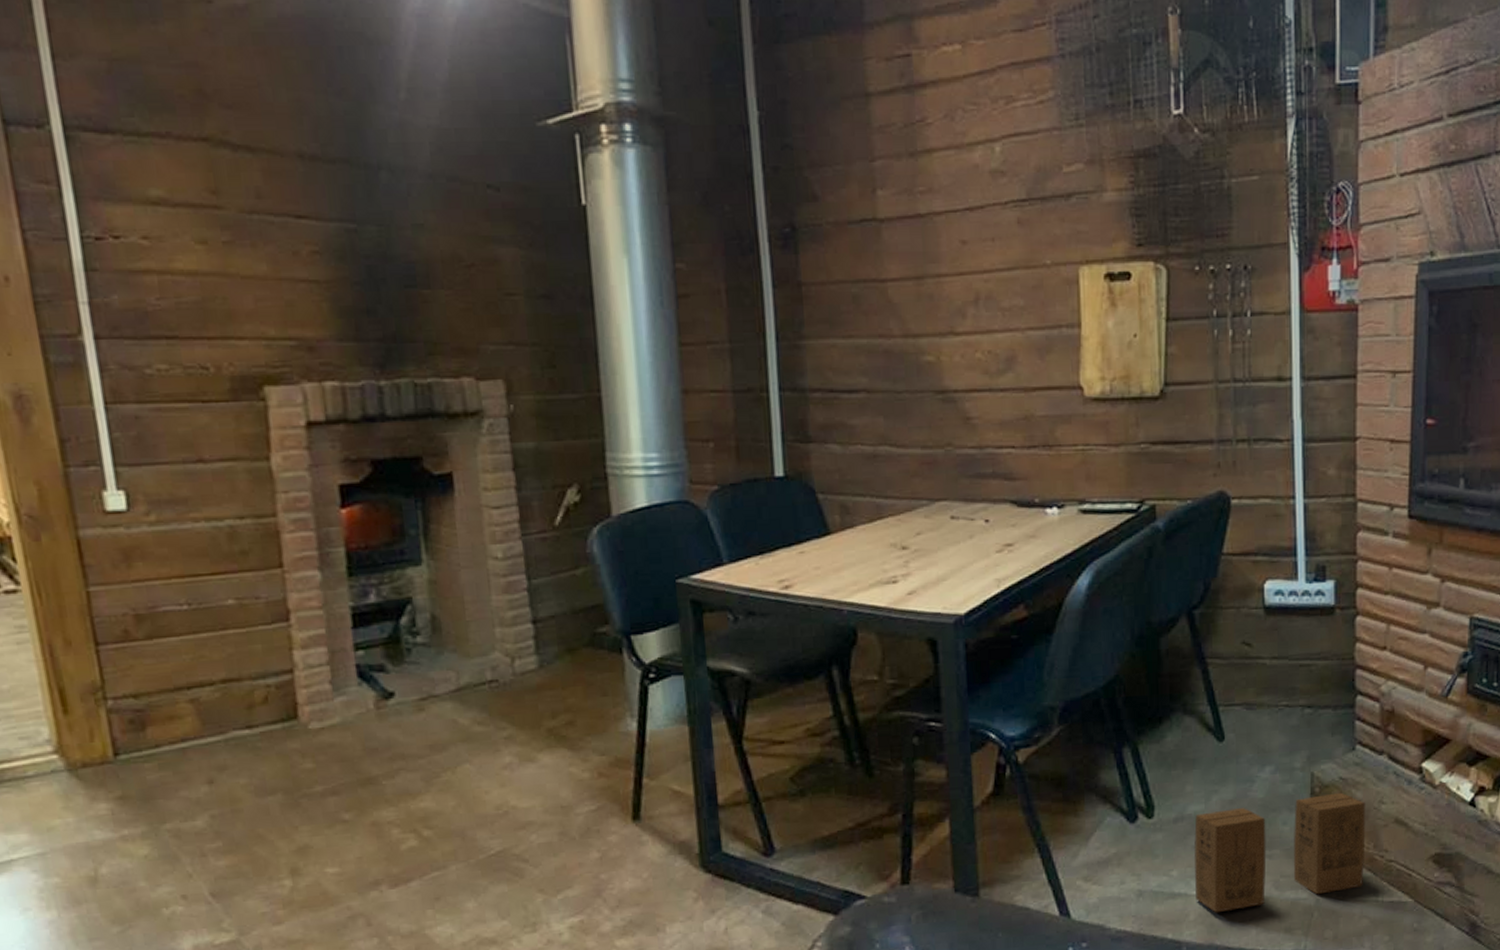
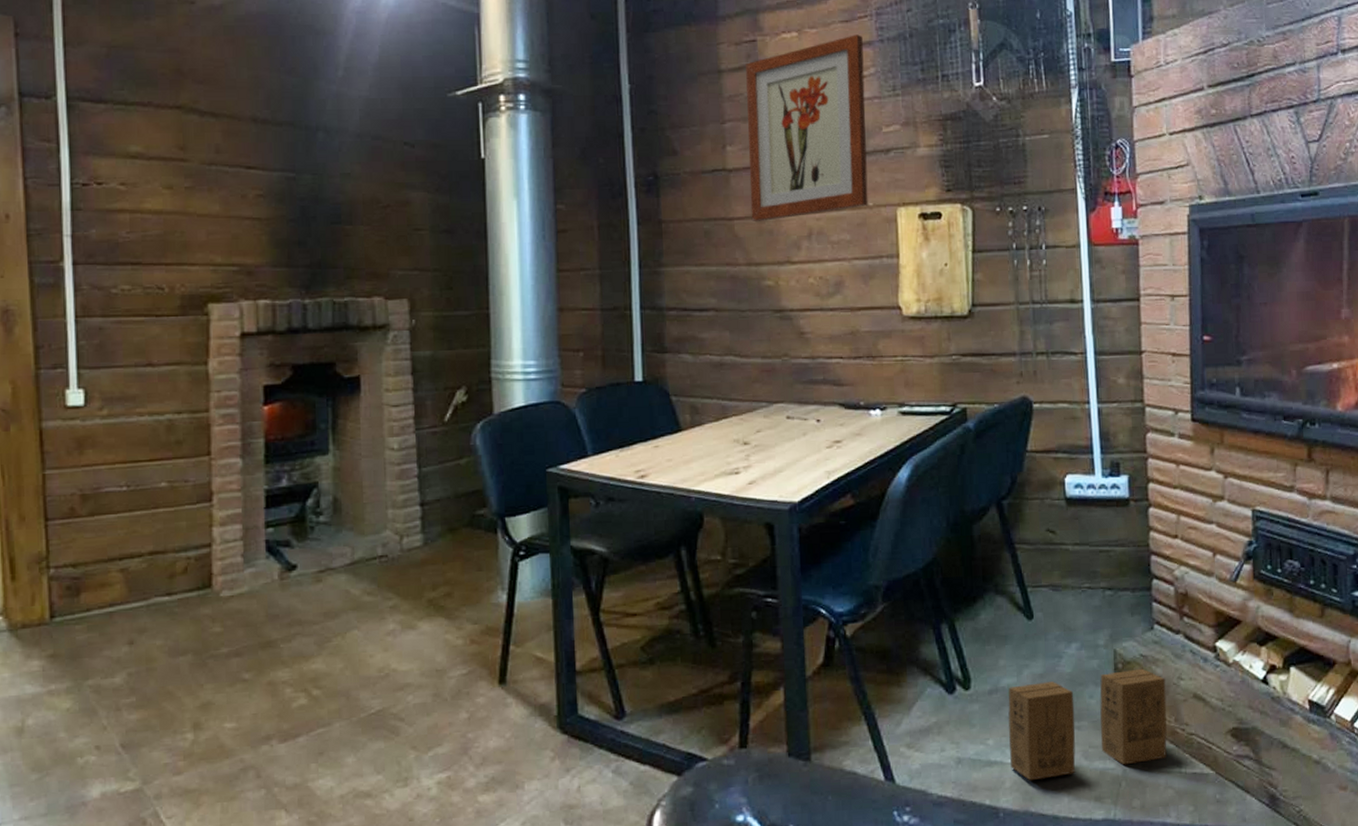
wall art: none [899,48,1046,285] -> present [746,34,869,223]

